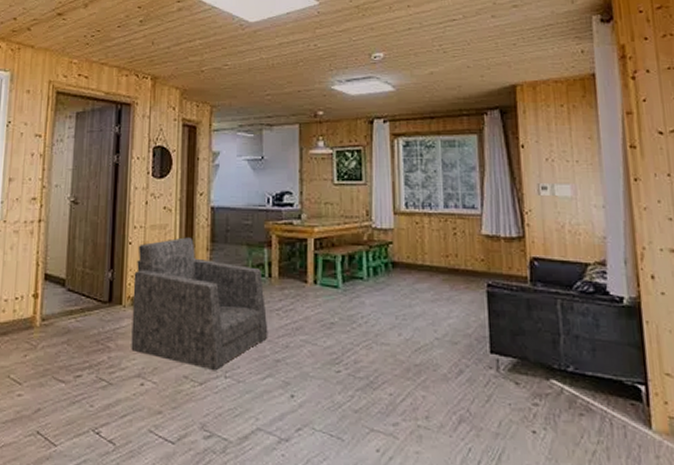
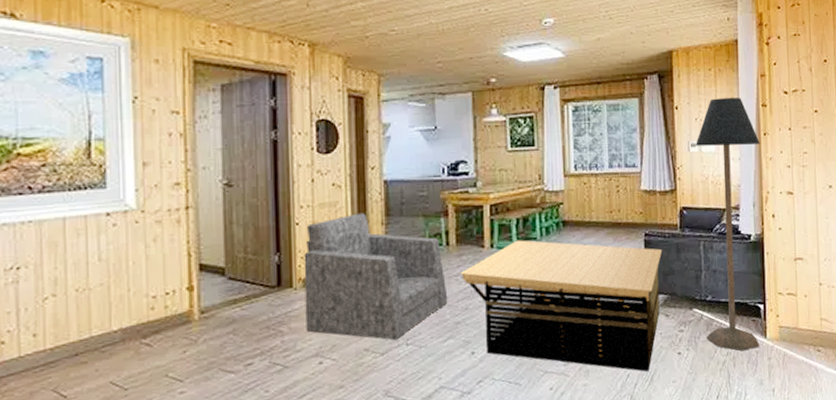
coffee table: none [282,278,510,448] -> present [460,240,663,372]
floor lamp: none [547,136,641,442] -> present [696,97,760,351]

